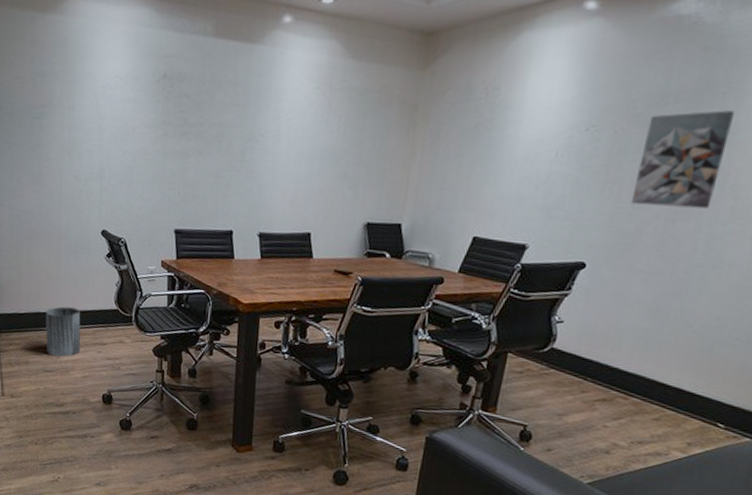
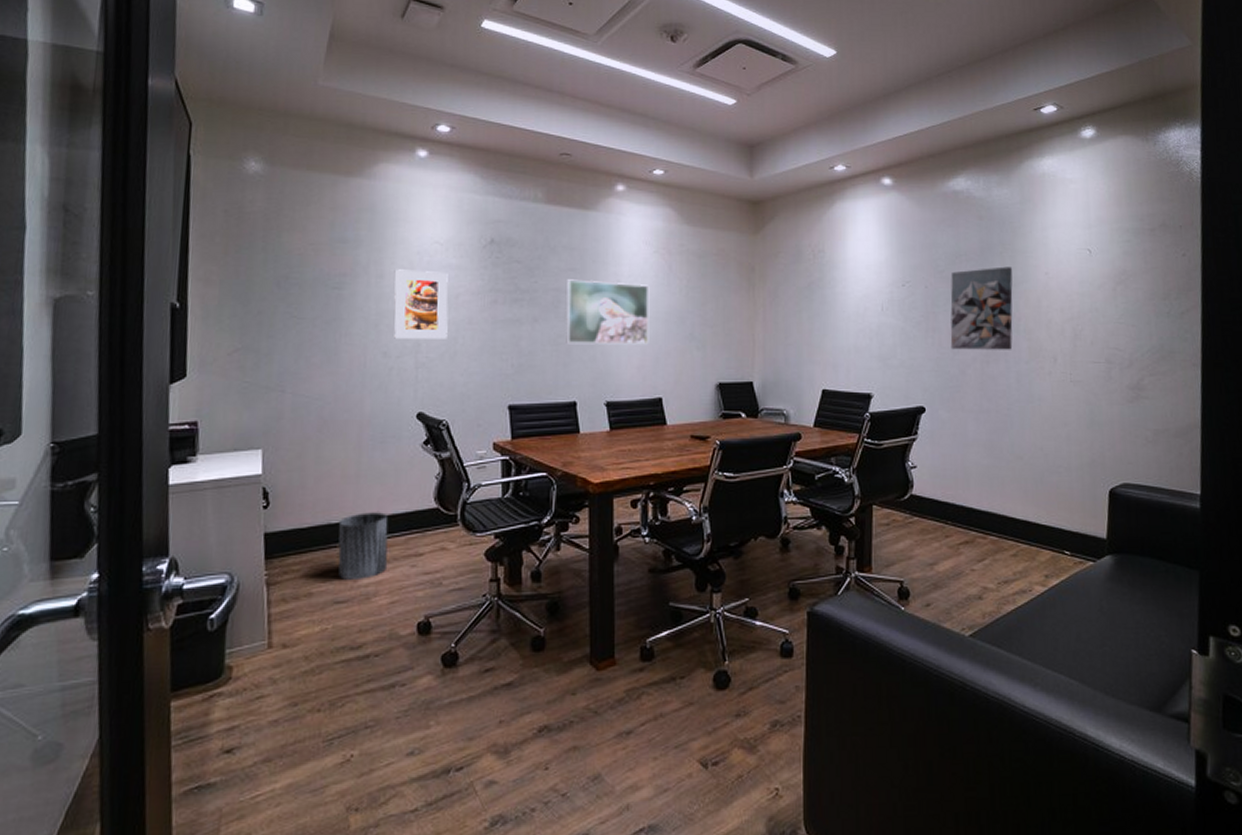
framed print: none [83,102,127,167] -> present [394,269,448,339]
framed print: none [226,114,307,182] -> present [565,279,649,345]

